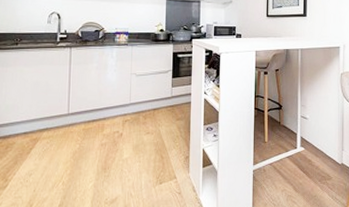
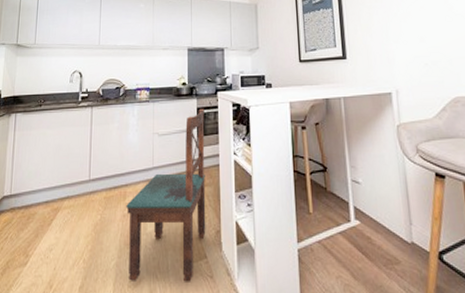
dining chair: none [104,54,180,199] -> present [126,109,206,282]

